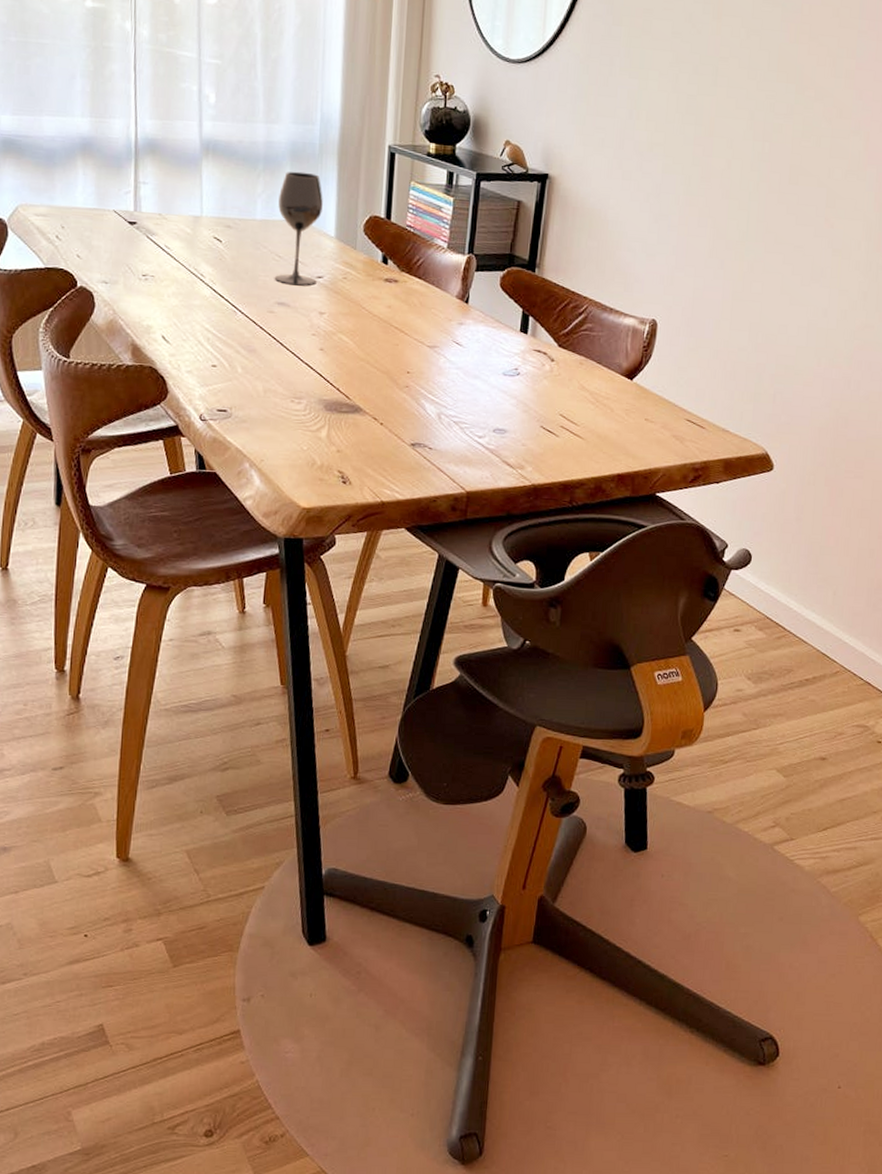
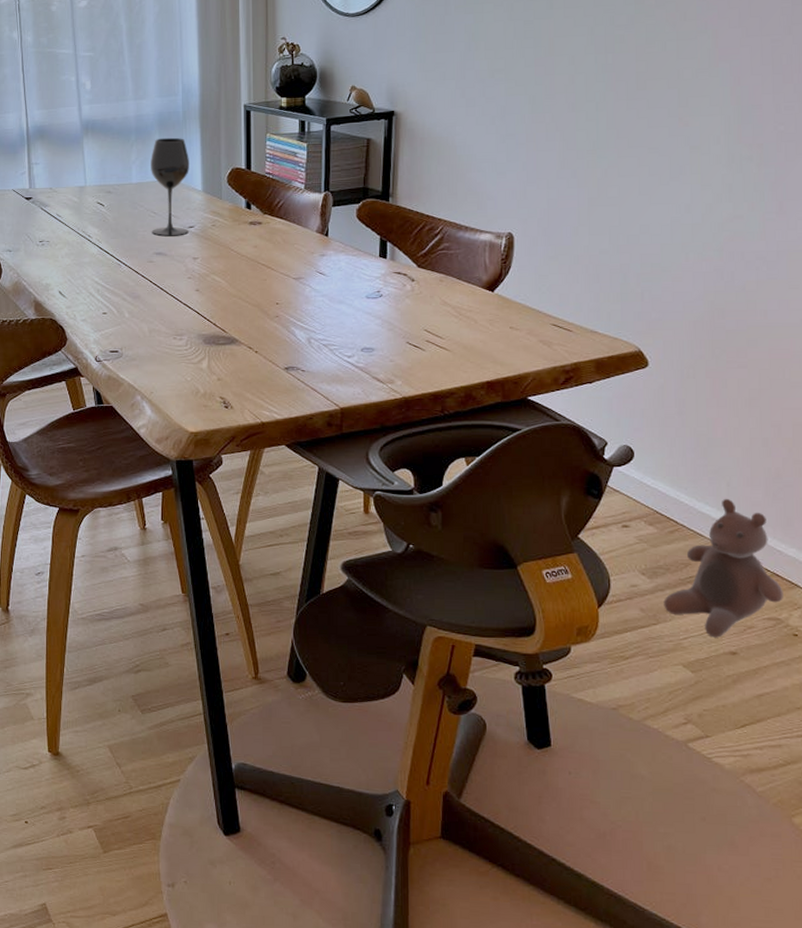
stuffed bear: none [765,606,873,743] -> present [664,498,783,638]

